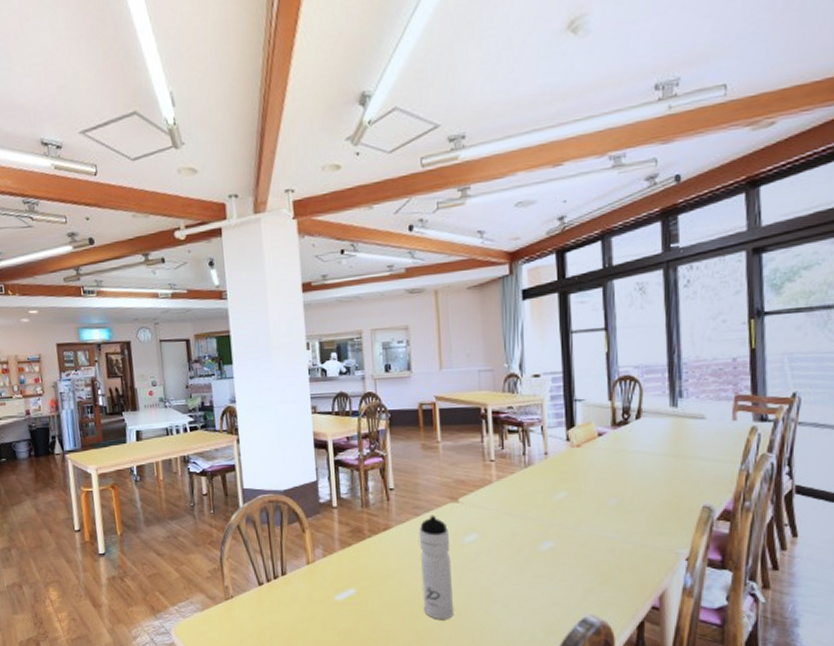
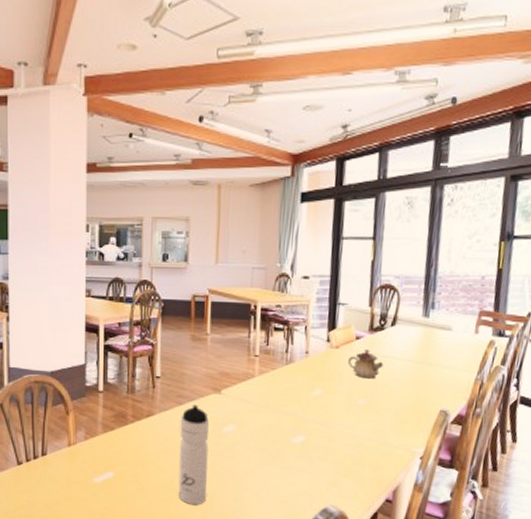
teapot: none [591,446,632,477] -> present [347,349,383,379]

